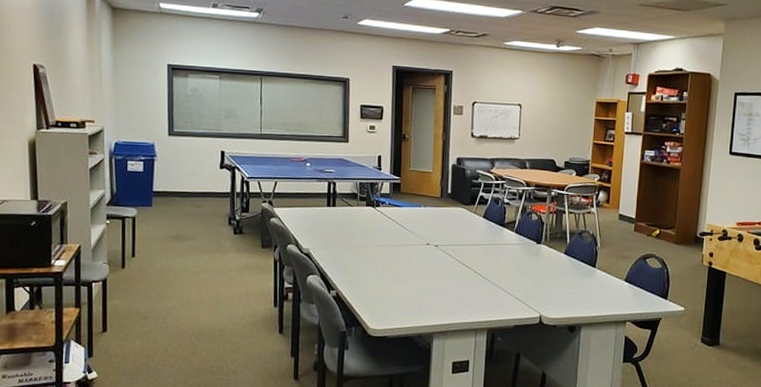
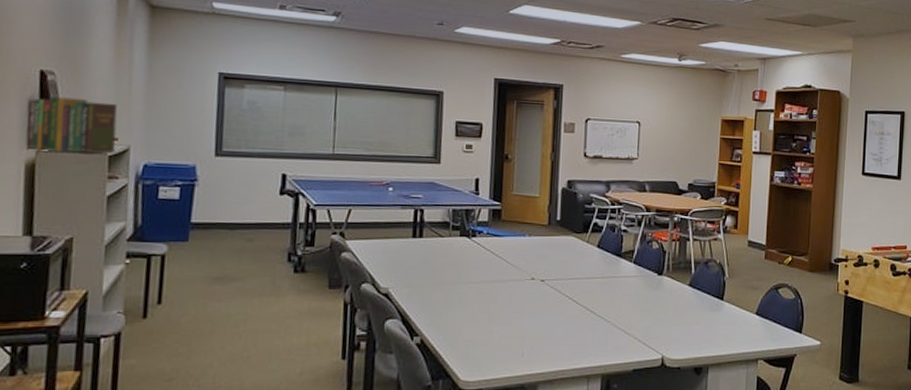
books: none [28,86,93,134] -> present [27,96,118,154]

